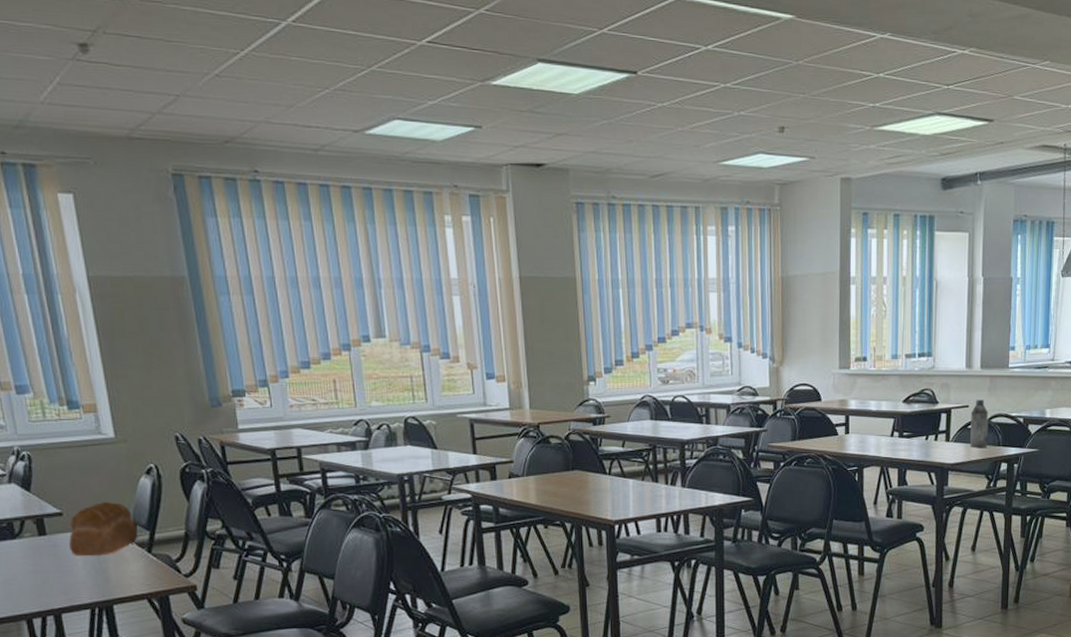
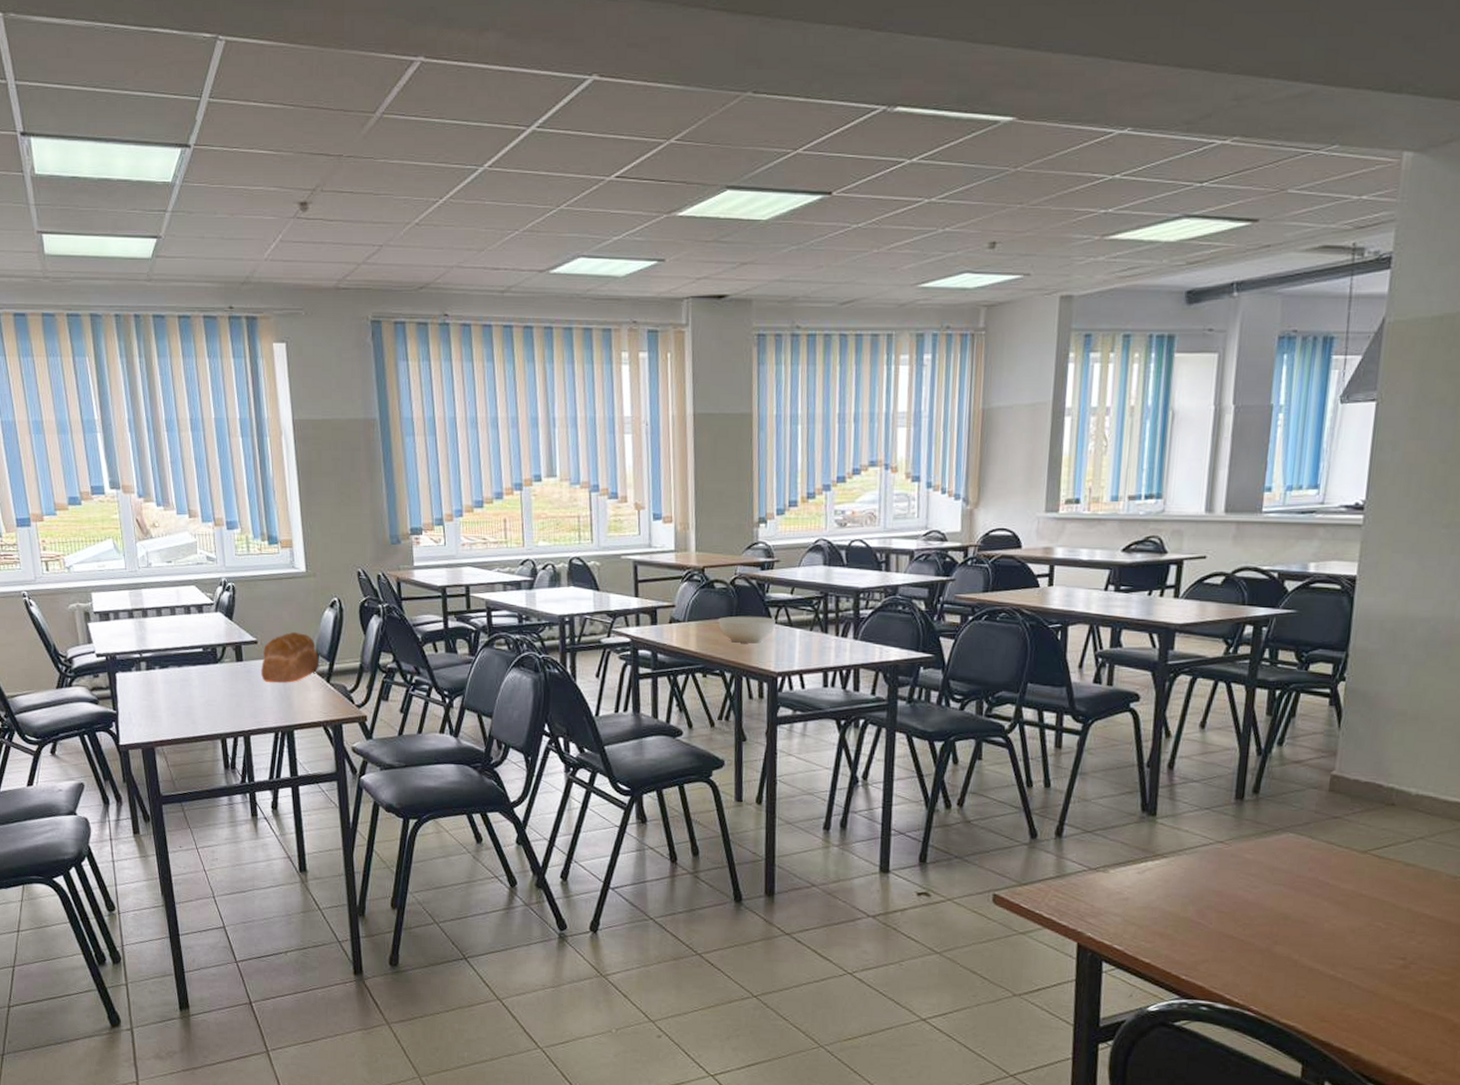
bowl: none [556,469,611,494] -> present [718,615,777,643]
water bottle: present [970,400,989,449] -> none [1205,550,1232,608]

